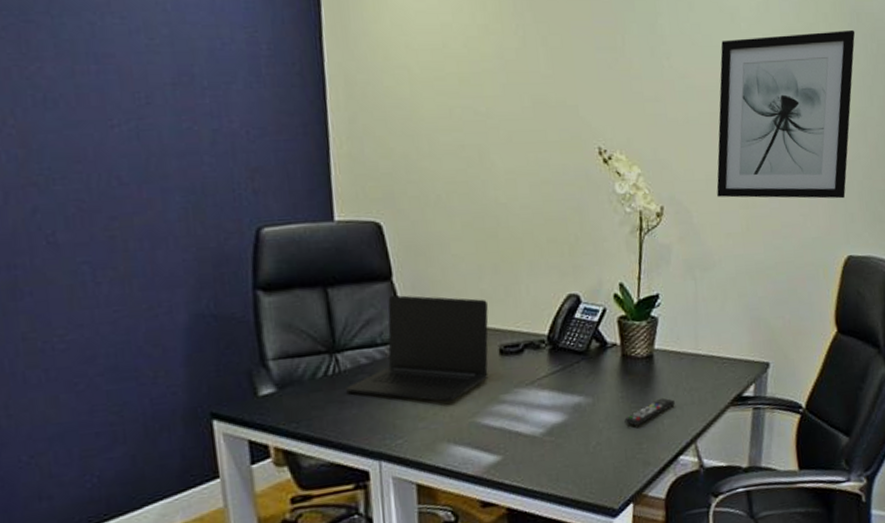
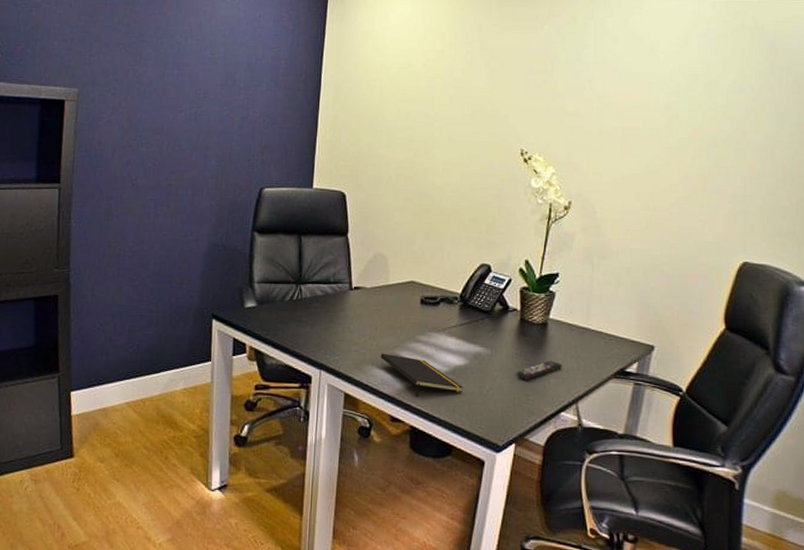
laptop: present [346,294,489,402] -> none [304,247,416,334]
notepad: none [457,423,565,472] -> present [380,353,463,398]
wall art: present [716,29,855,199] -> none [621,63,772,211]

